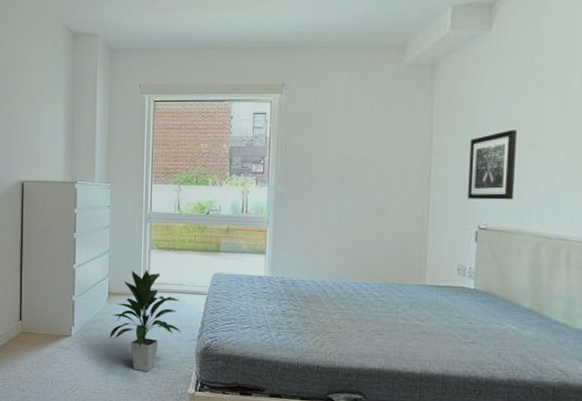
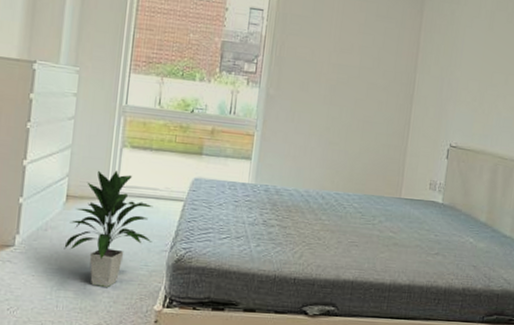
wall art: present [468,130,517,200] -> none [443,56,488,122]

